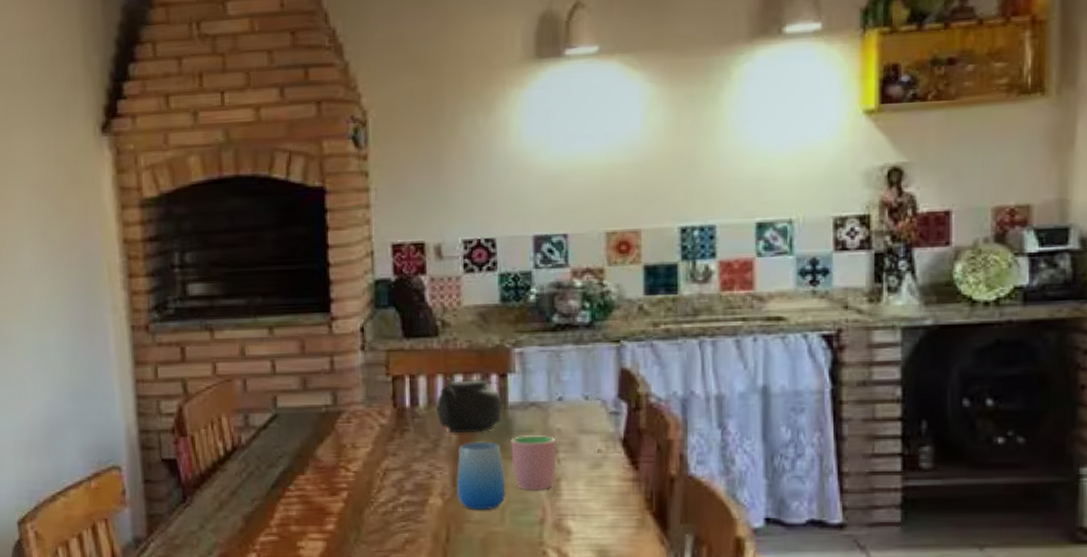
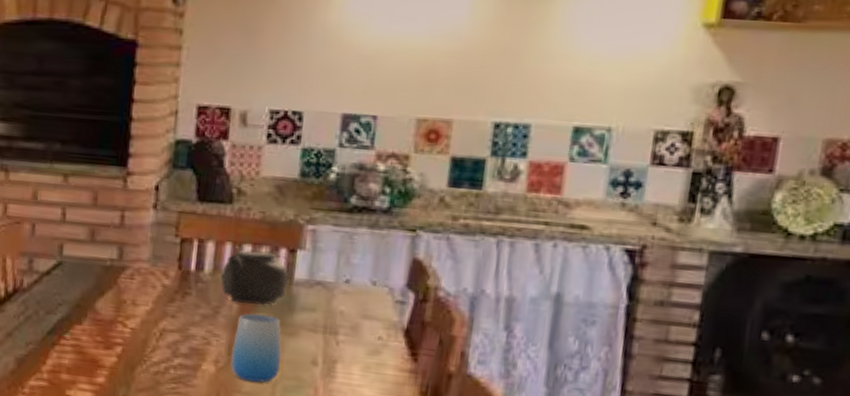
cup: present [511,435,557,491] -> none [289,313,338,370]

